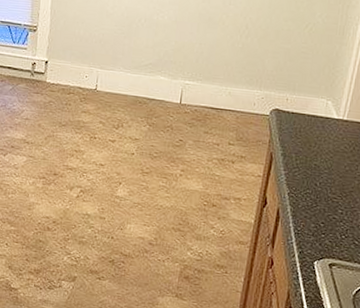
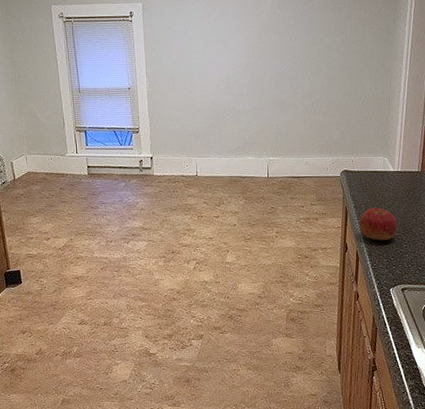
apple: none [285,158,335,201] -> present [359,207,398,241]

